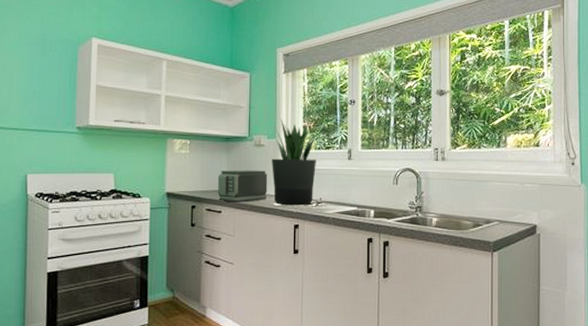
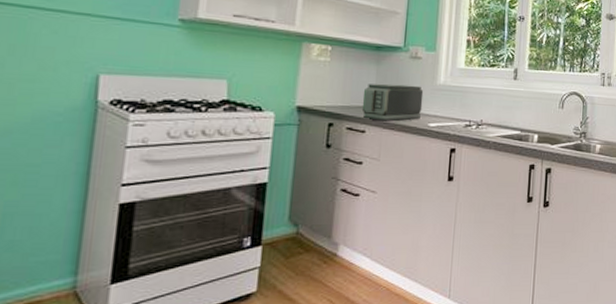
planter: present [272,119,316,205] -> none [428,30,480,127]

